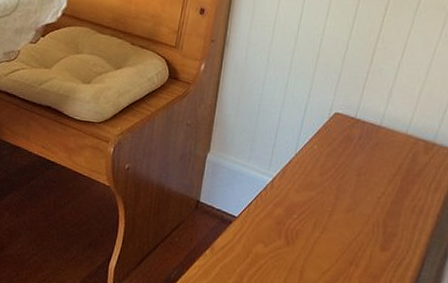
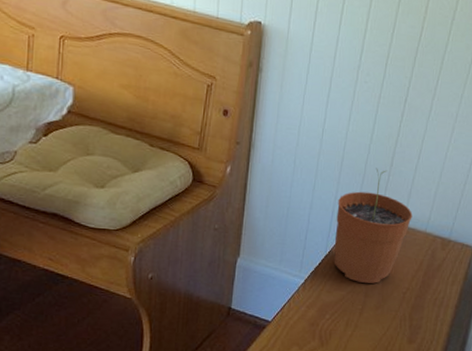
plant pot: none [303,65,393,186] -> present [333,168,413,284]

